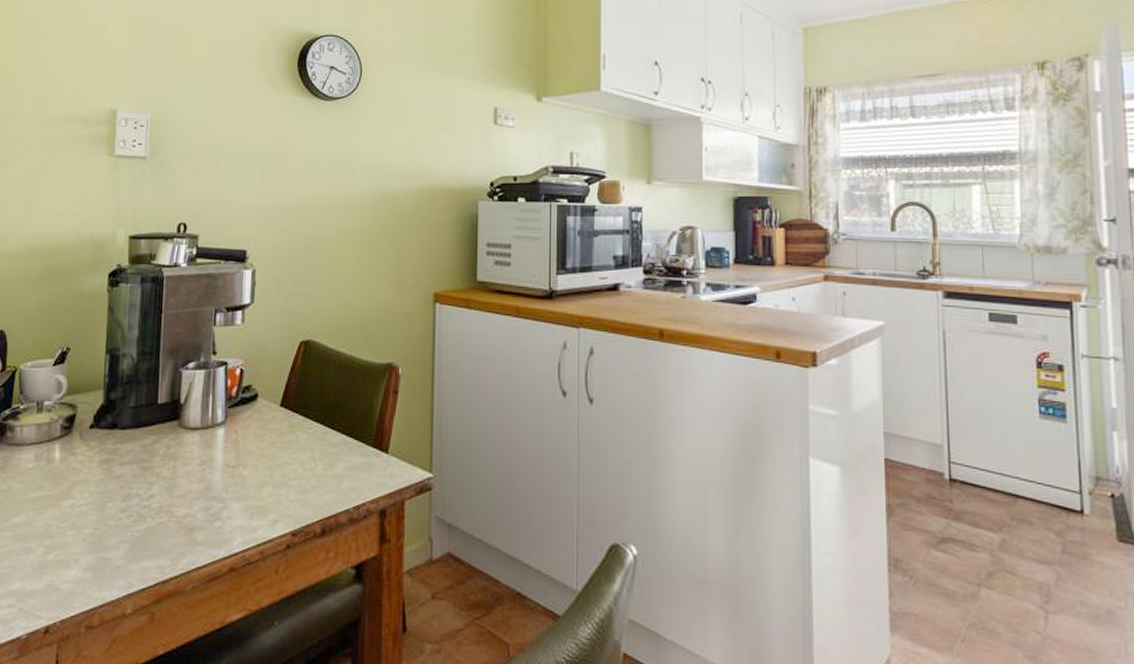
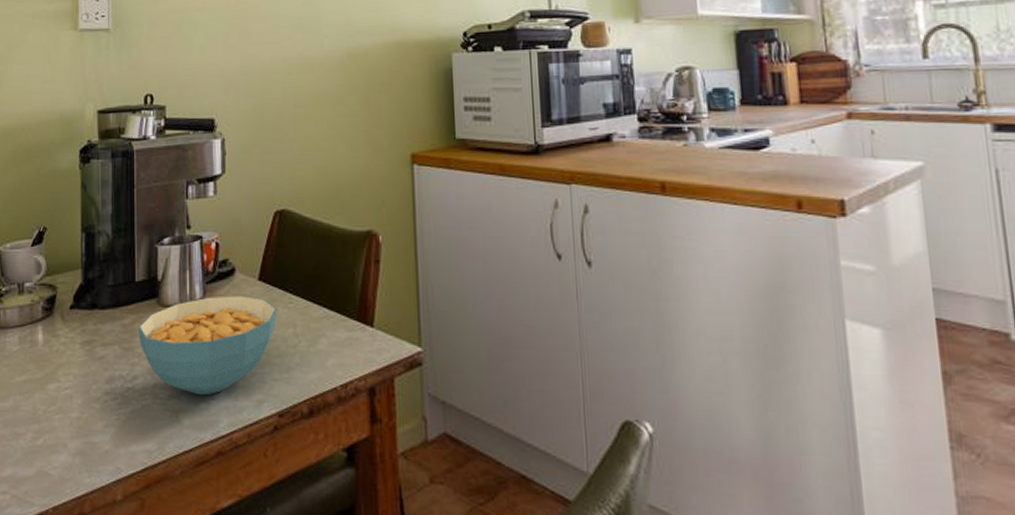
cereal bowl: none [157,420,297,515] -> present [137,296,278,396]

